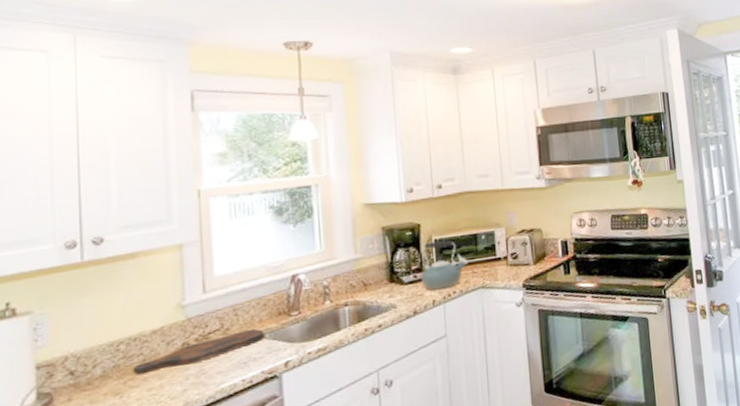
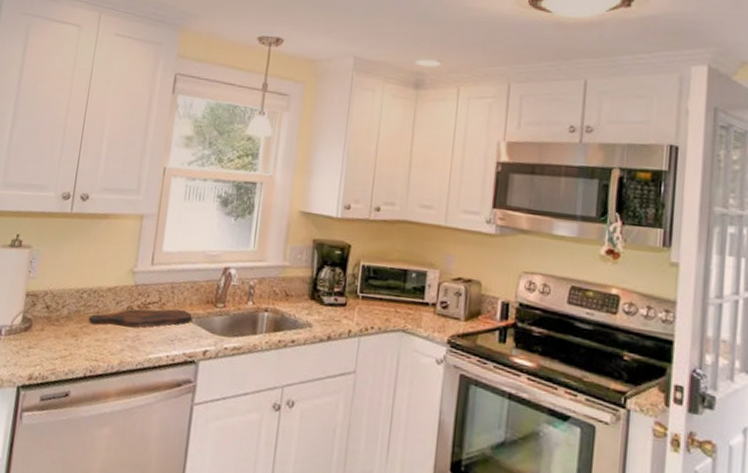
kettle: present [420,240,468,290] -> none [340,266,393,322]

